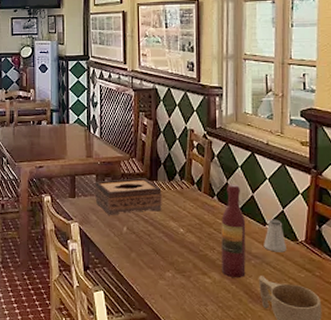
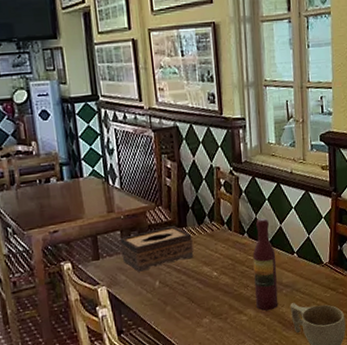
saltshaker: present [263,219,286,252] -> none [293,246,313,278]

